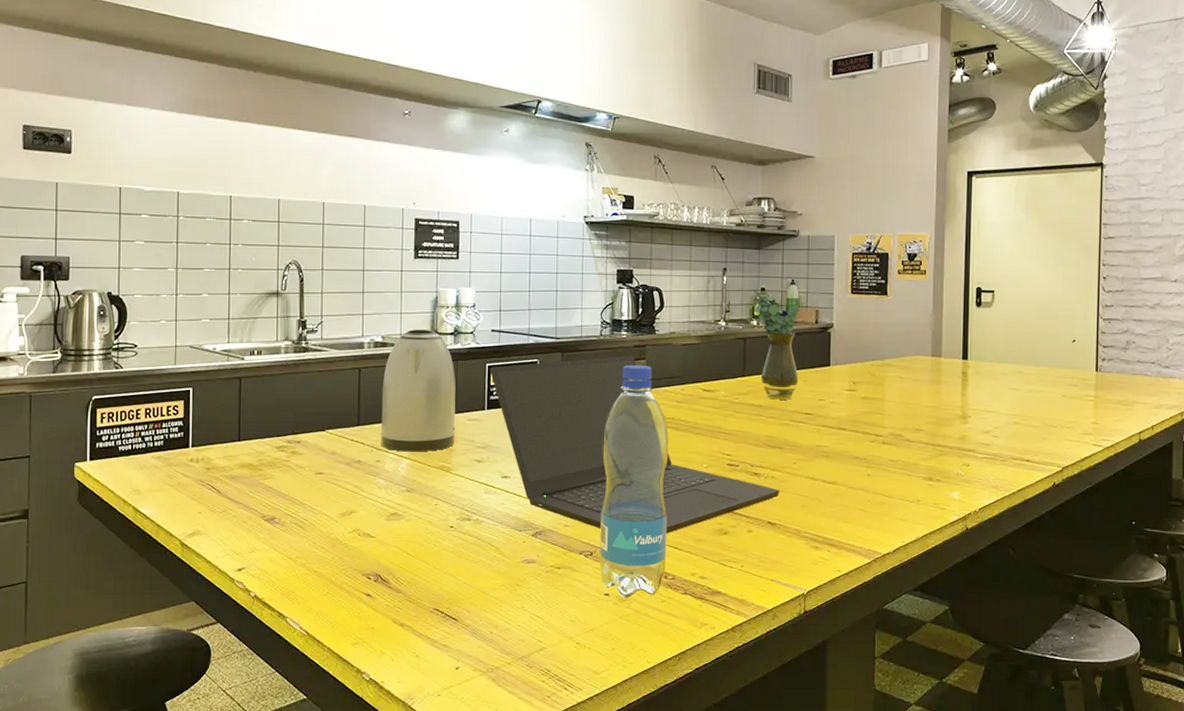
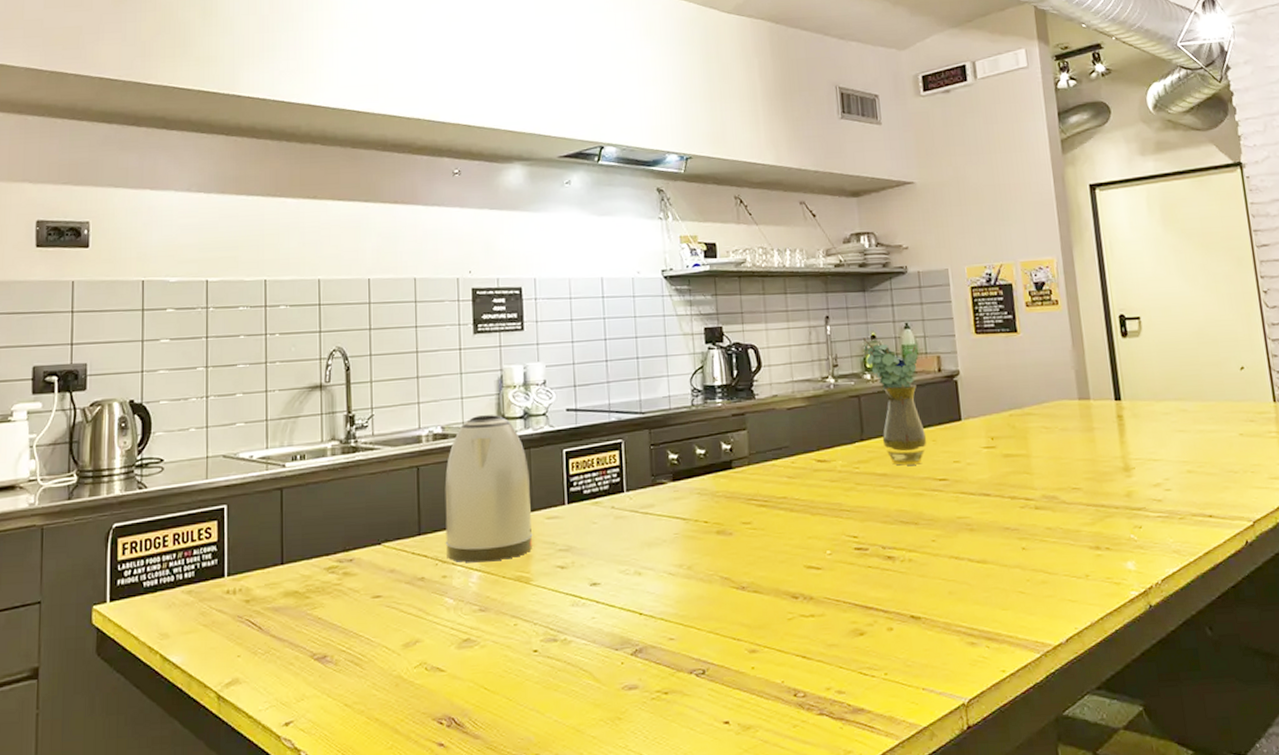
laptop: present [490,355,780,534] -> none [568,426,921,640]
bottle: present [599,365,669,598] -> none [705,437,794,726]

